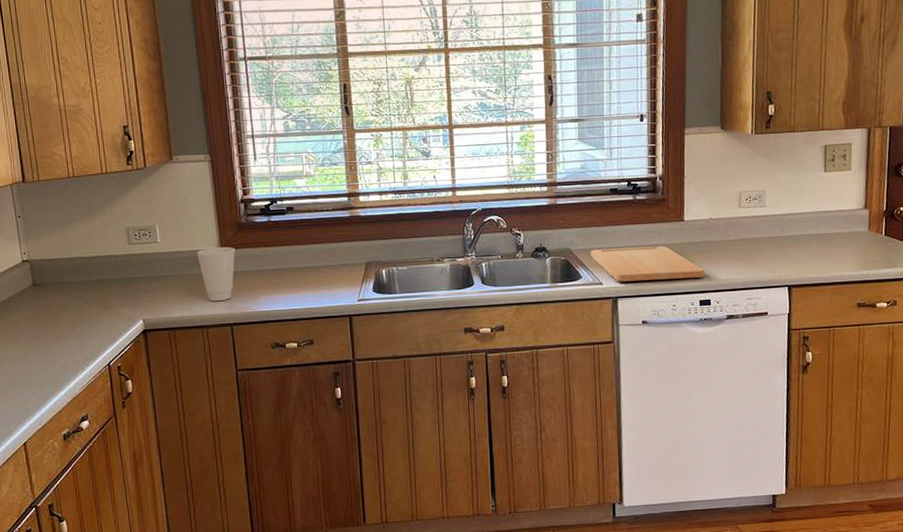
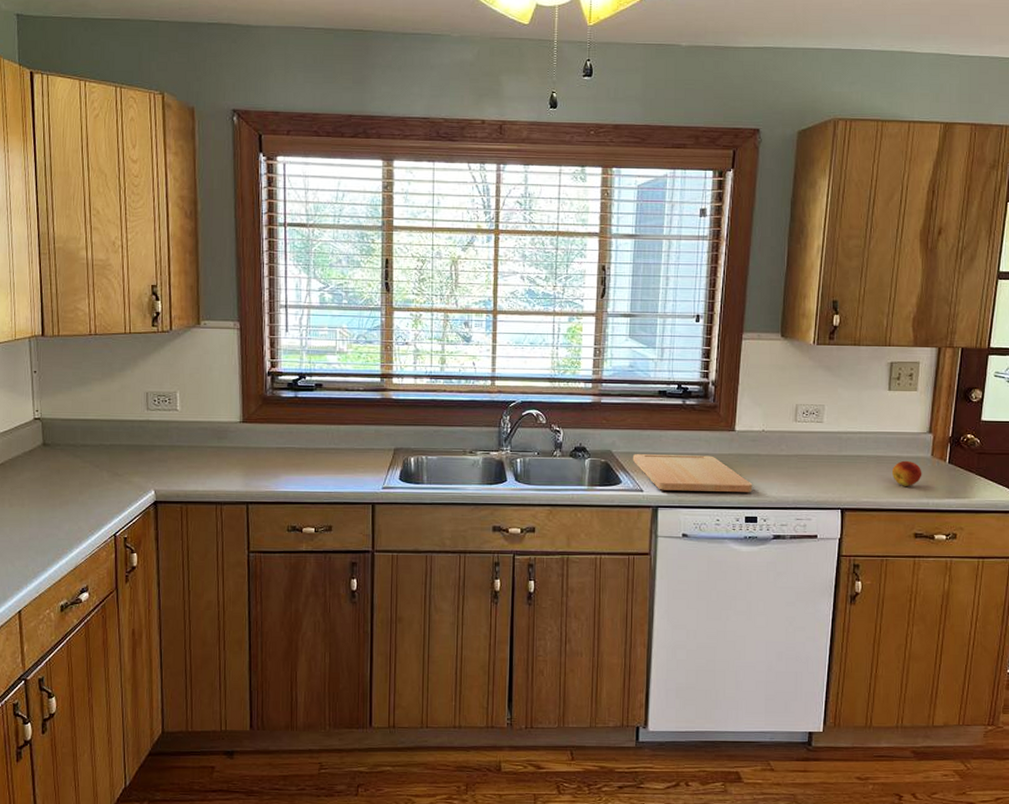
cup: present [196,246,236,302] -> none [216,420,258,478]
fruit: none [832,236,861,260] -> present [891,460,922,486]

